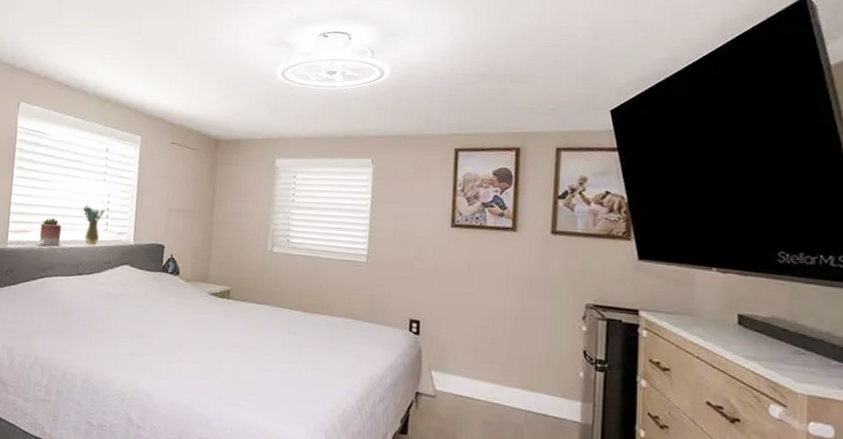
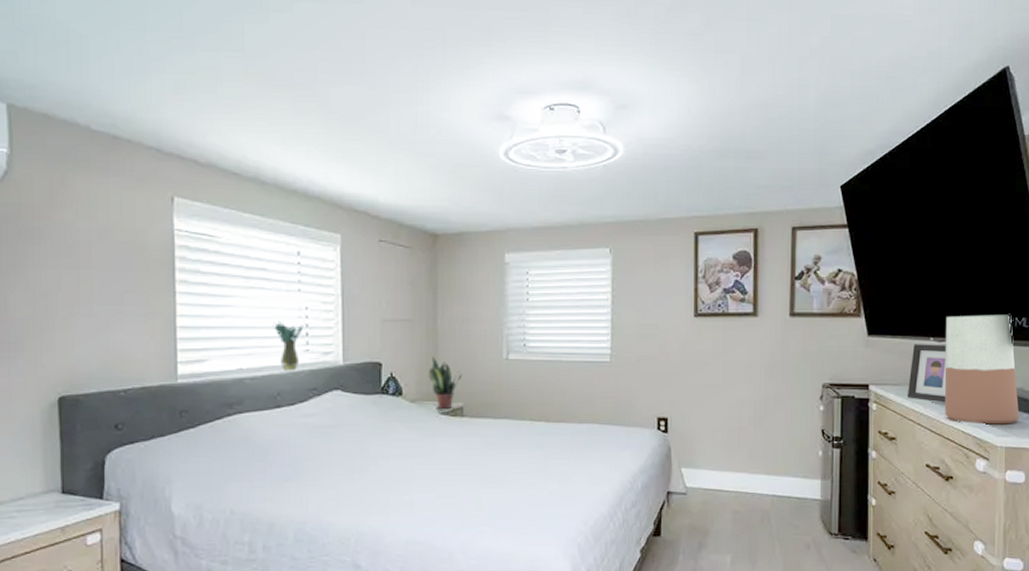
succulent planter: present [36,217,62,248] -> none [217,341,252,377]
potted plant: none [202,243,232,290] -> present [429,356,463,408]
picture frame: none [683,273,733,339] -> present [907,344,947,403]
vase: none [730,247,827,371] -> present [945,315,1020,425]

